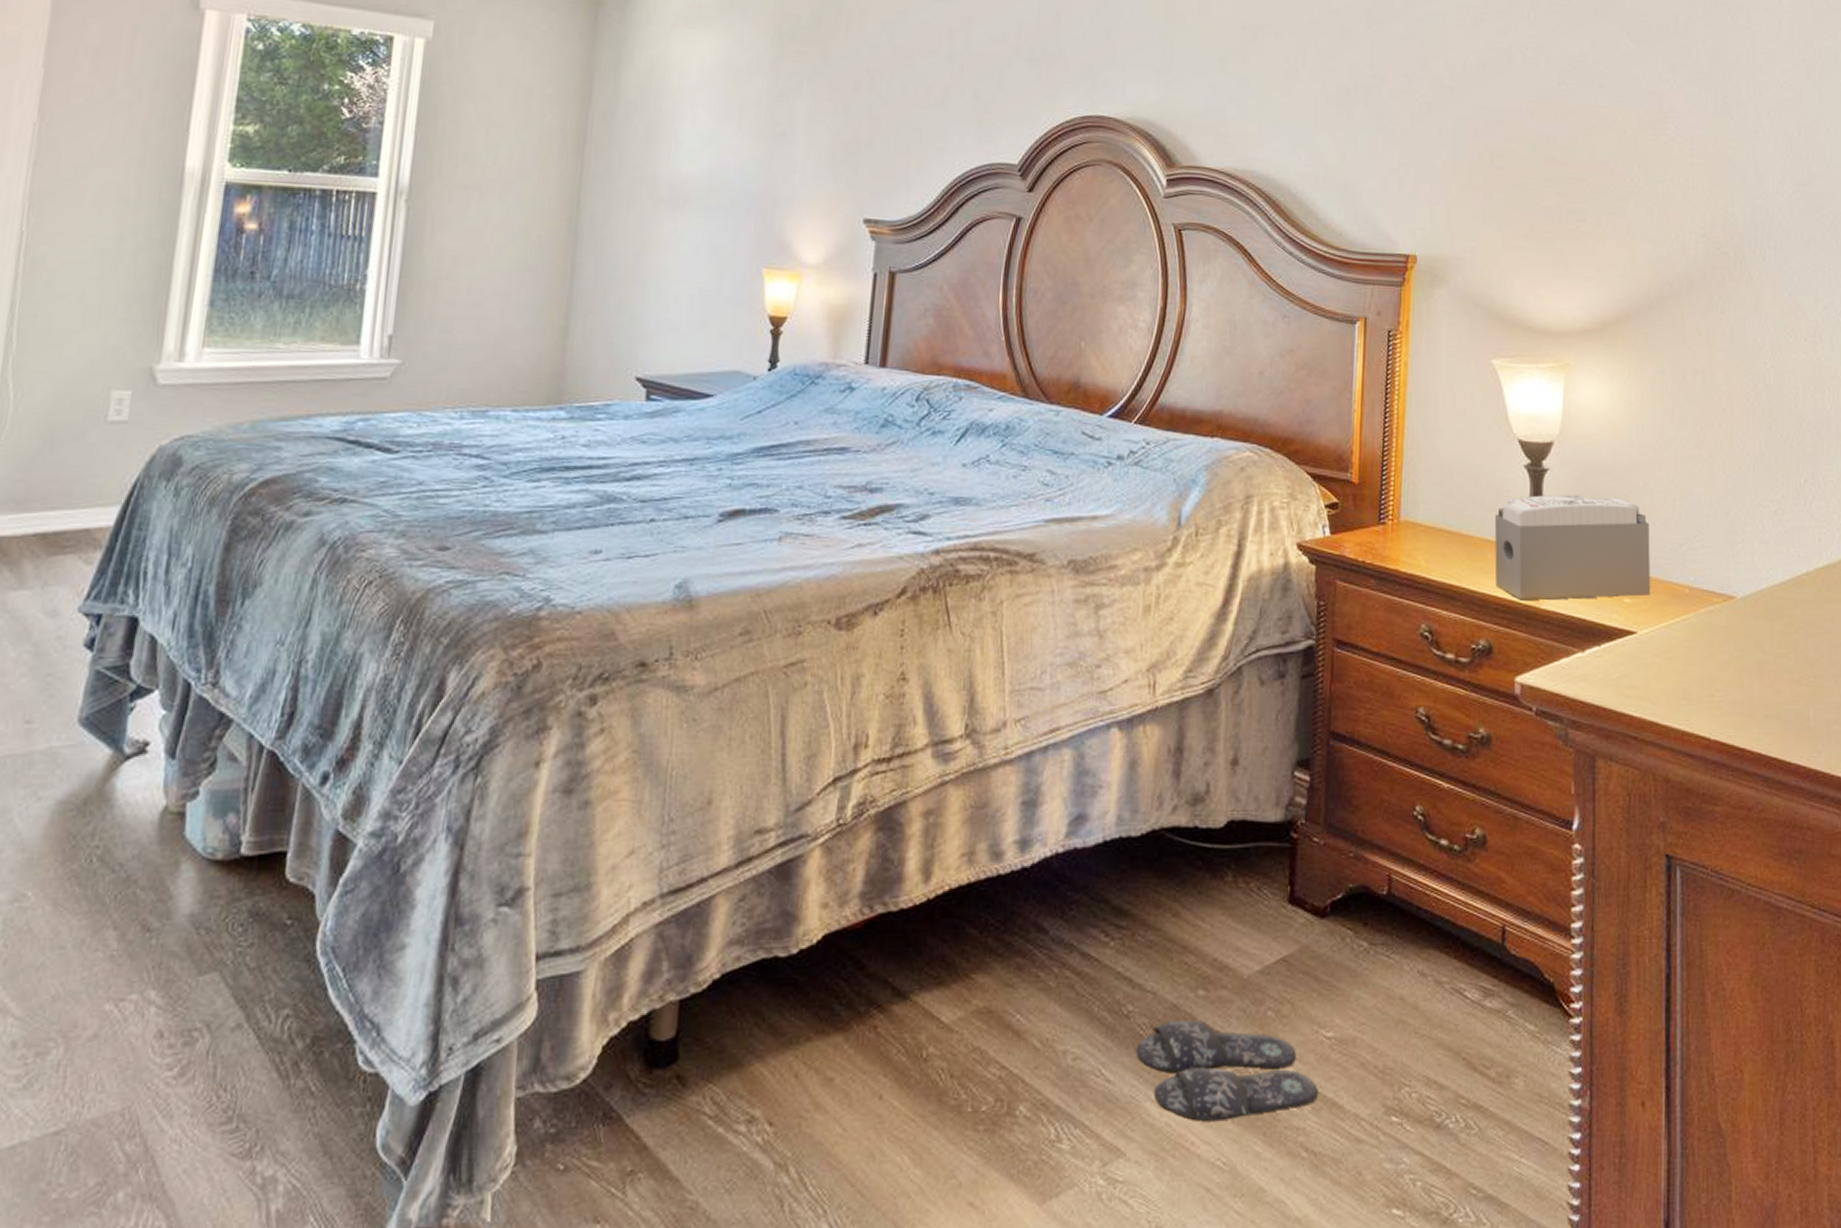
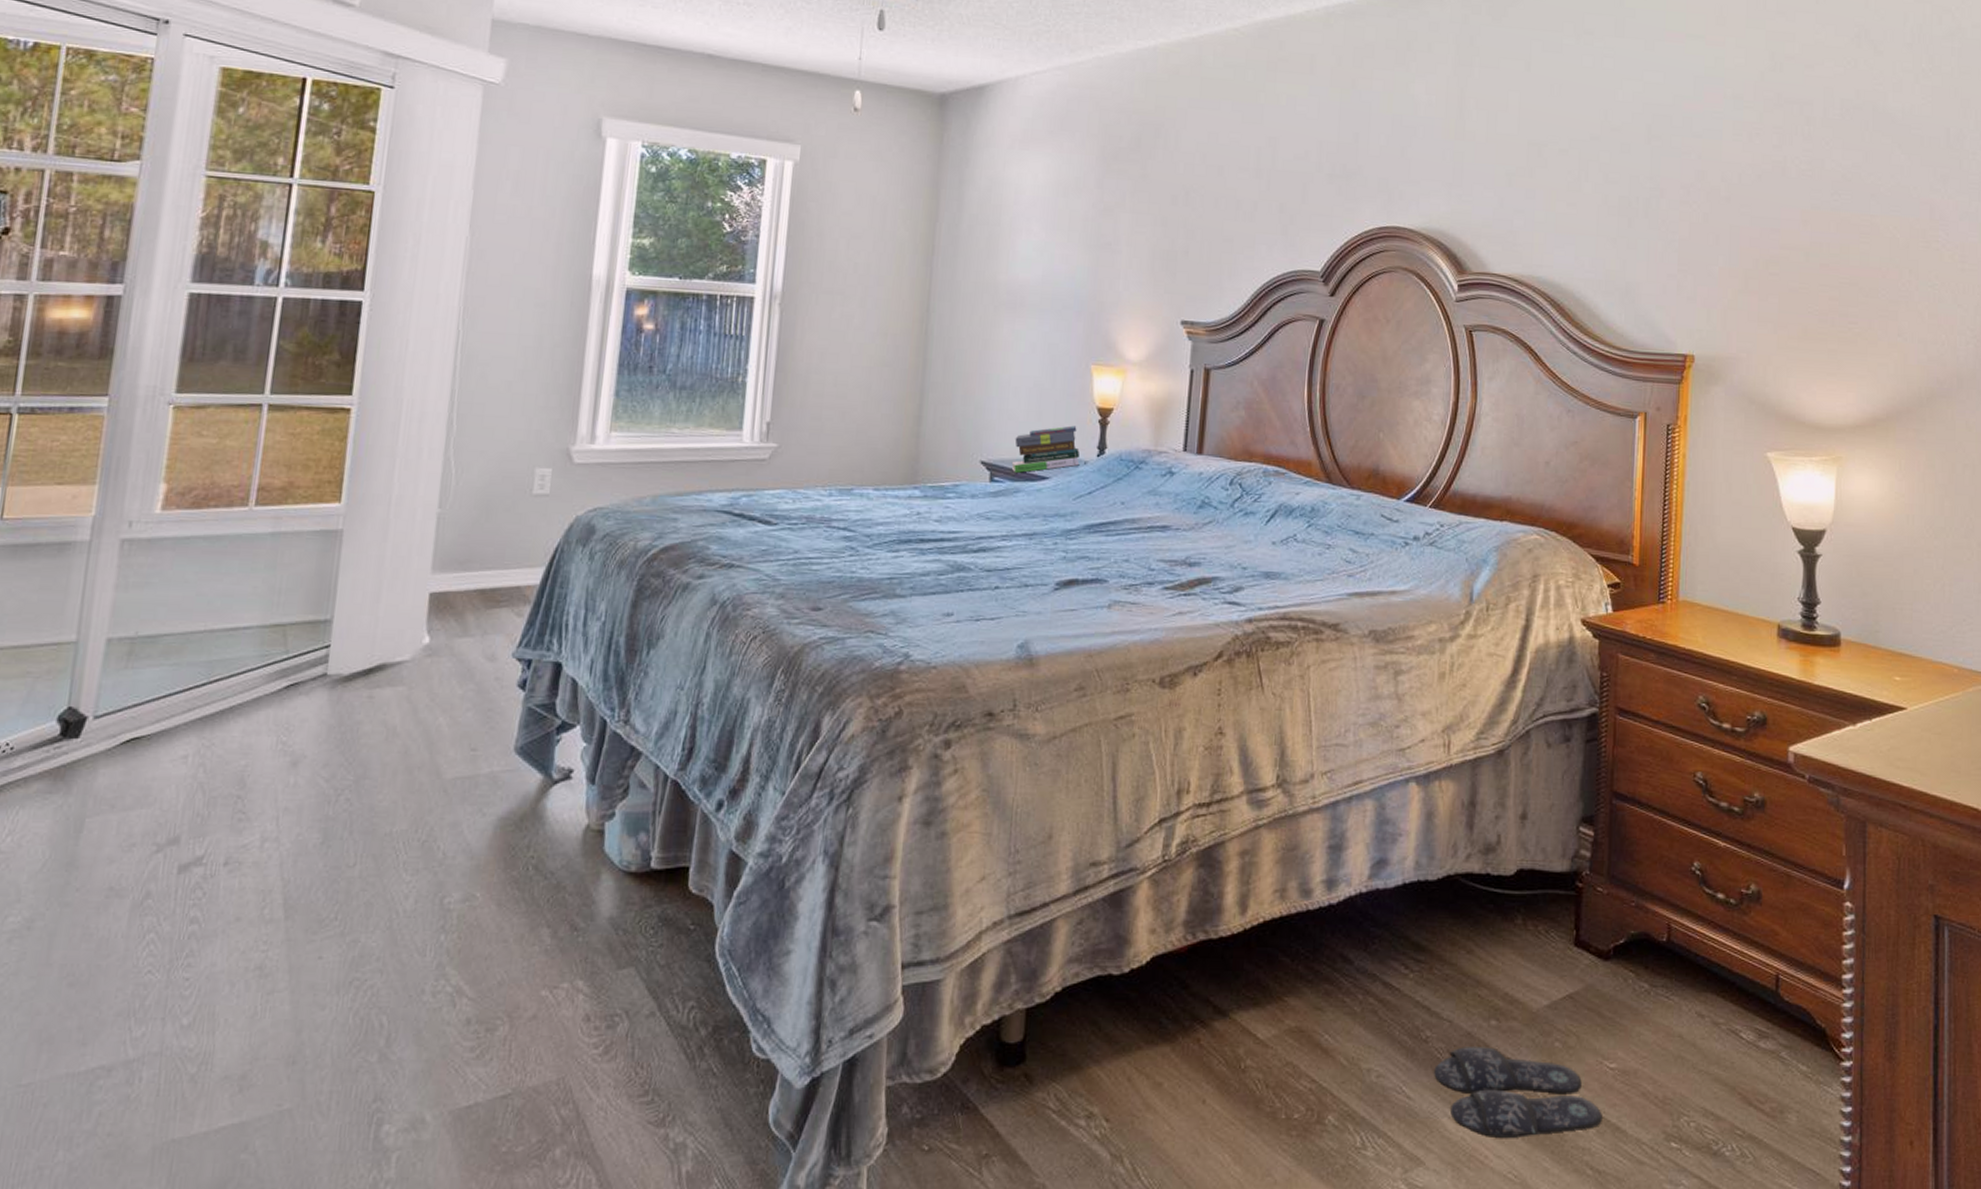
books: none [671,336,748,390] -> present [1011,425,1079,473]
battery: present [1494,494,1651,601] -> none [1769,578,1921,677]

